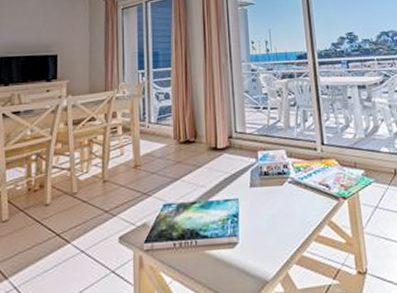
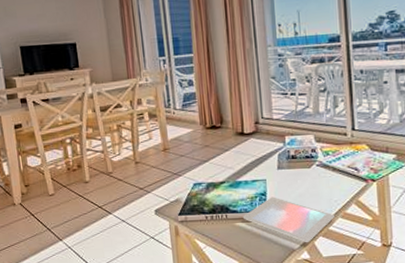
tablet: none [213,218,308,272] -> present [242,197,334,242]

